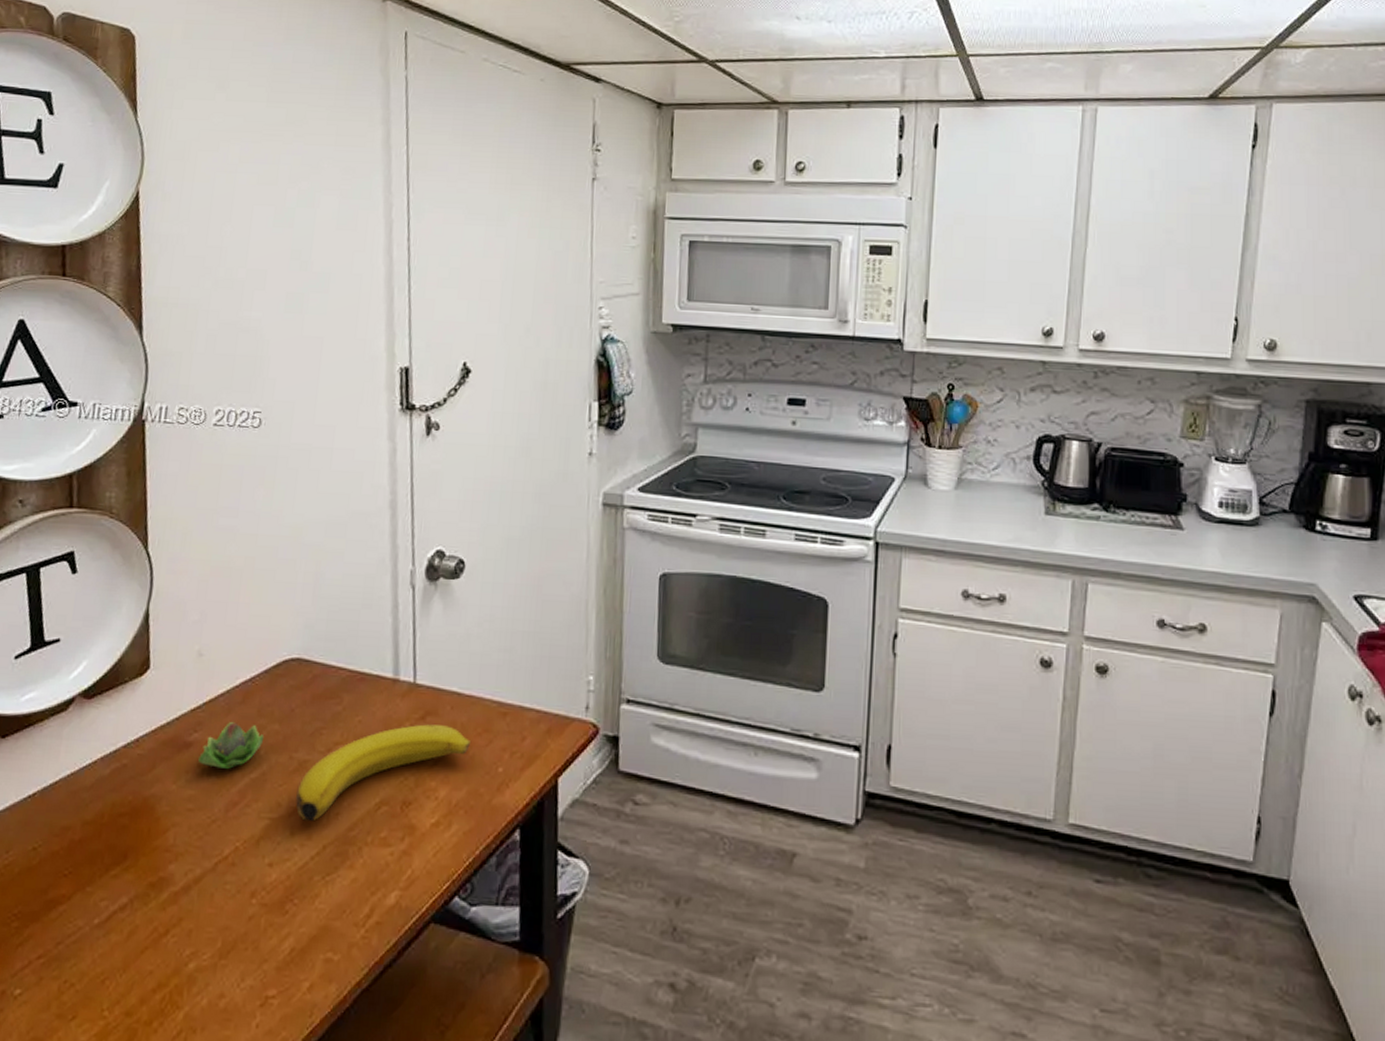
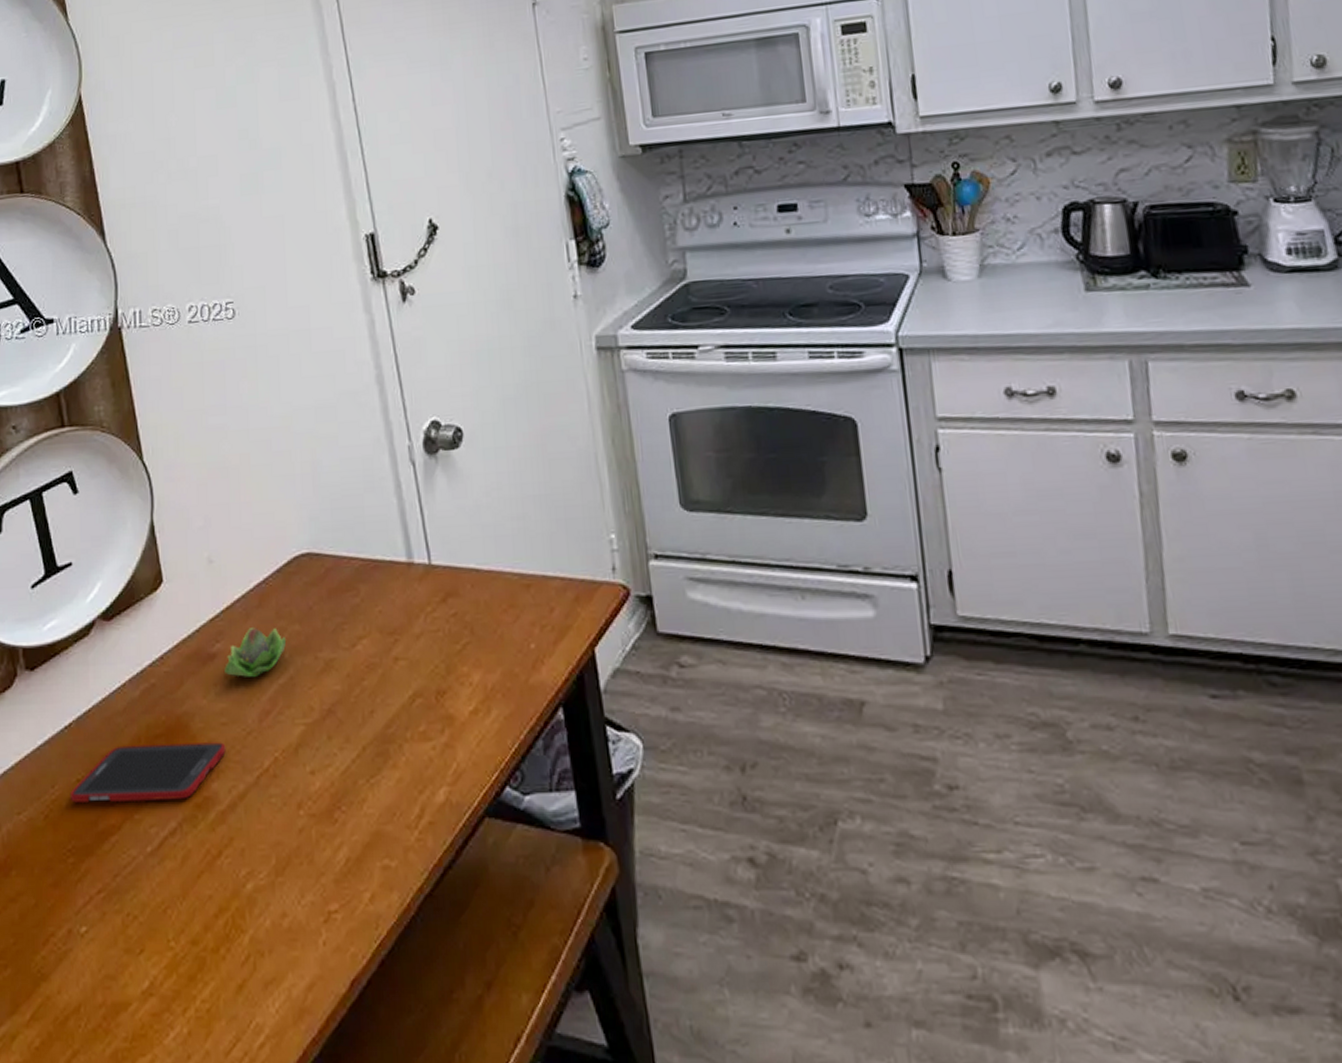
cell phone: none [23,820,189,877] -> present [70,742,226,803]
fruit: present [295,724,472,822] -> none [327,605,498,723]

